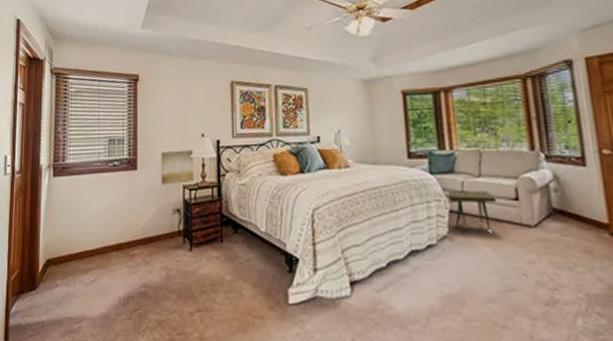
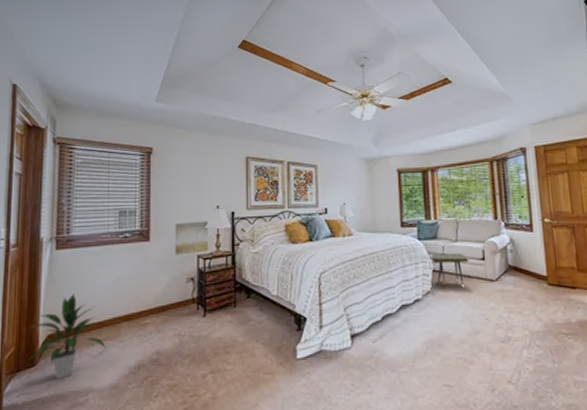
indoor plant: none [31,220,98,304] -> present [29,294,106,380]

